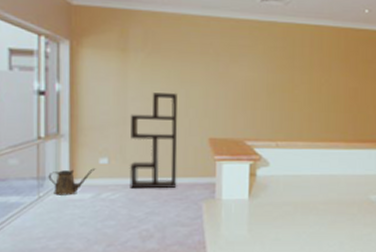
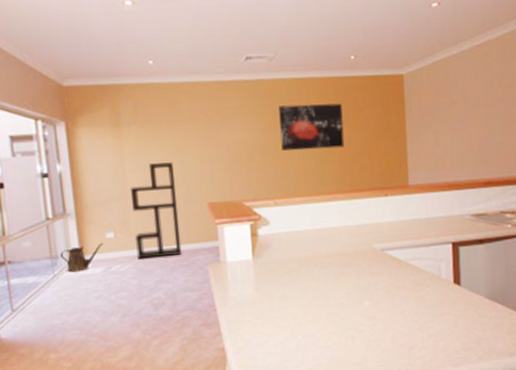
wall art: none [289,50,352,97] -> present [279,103,345,151]

